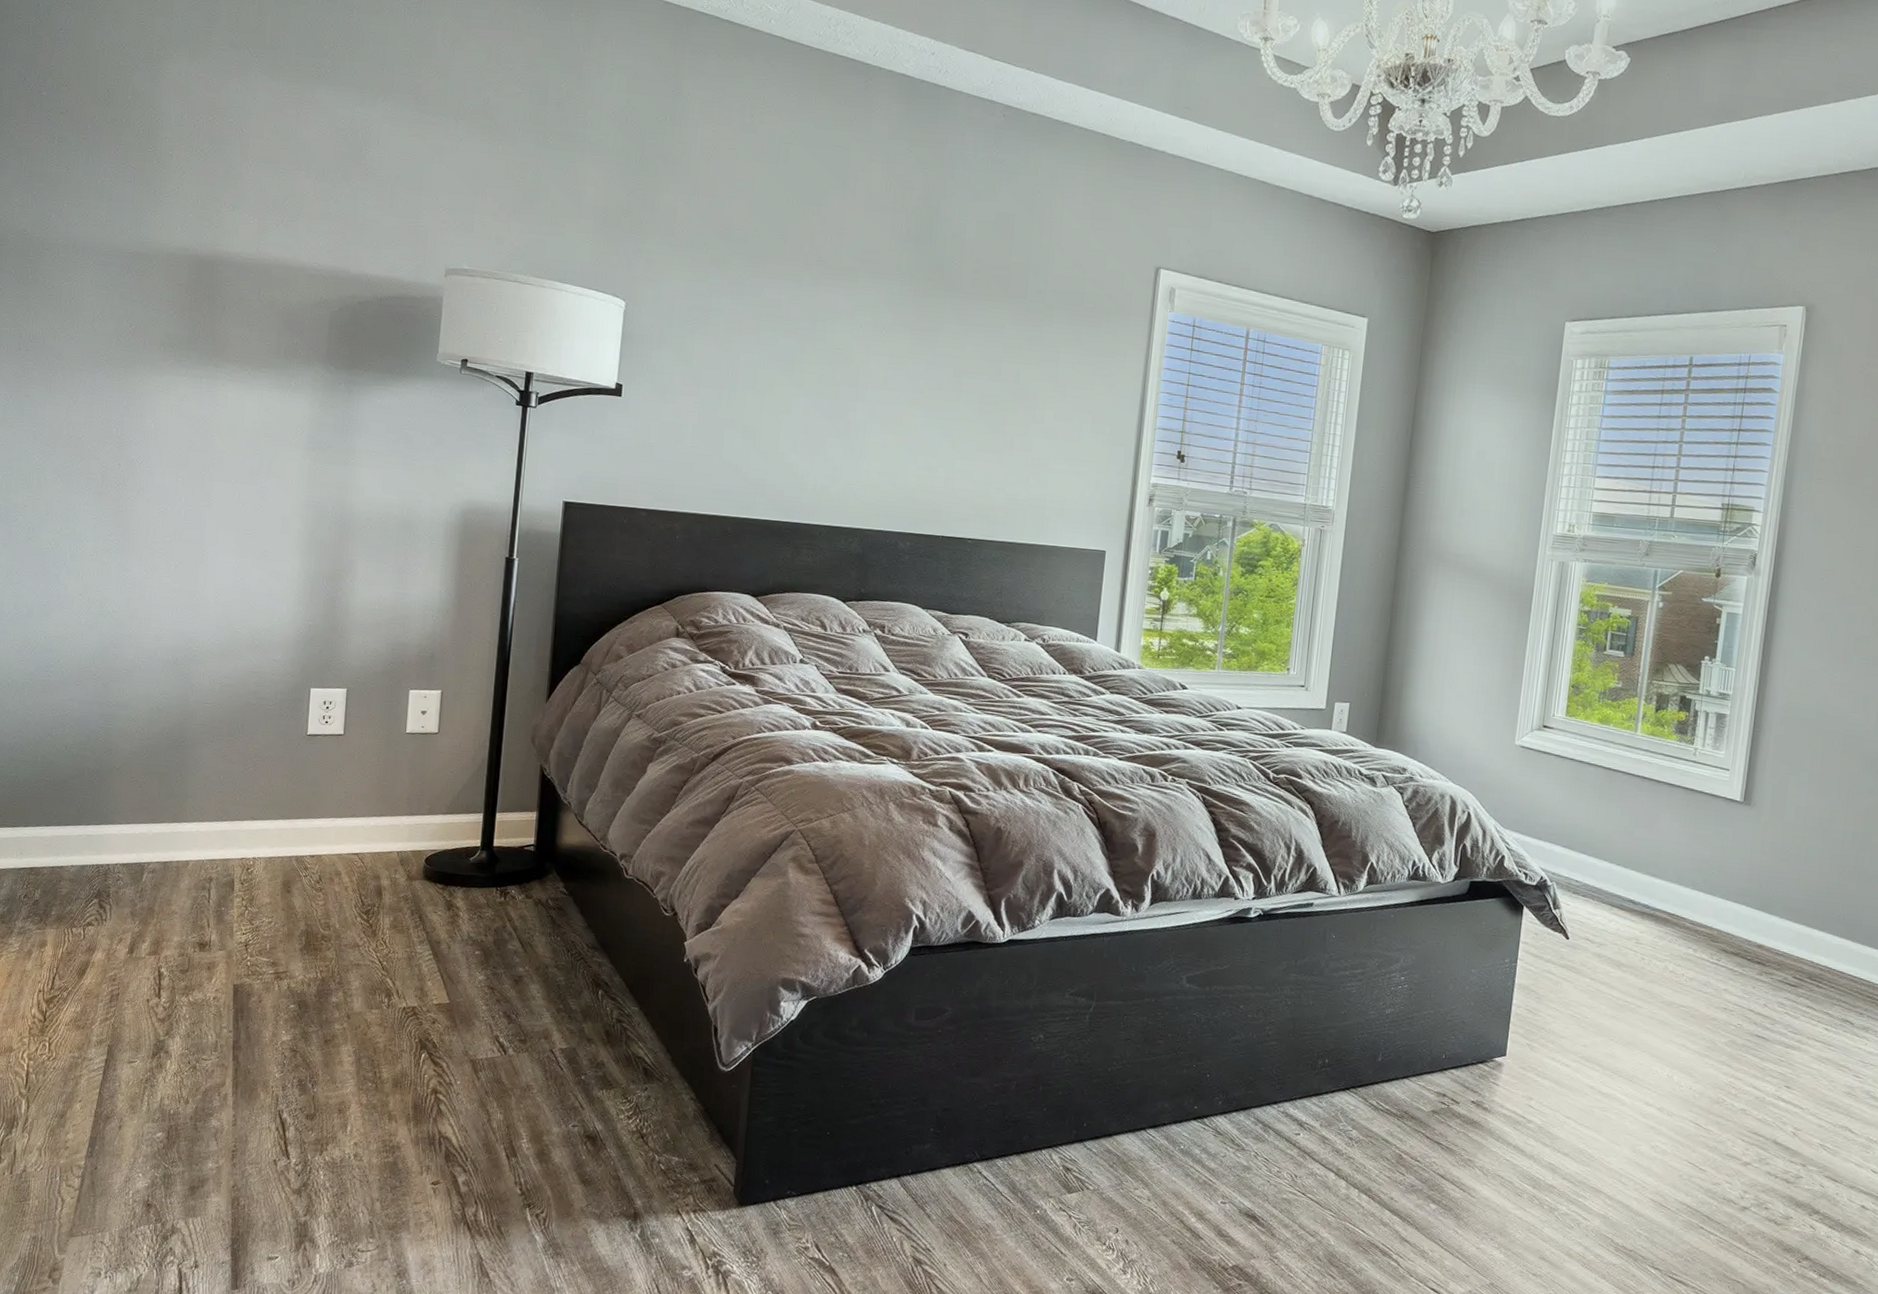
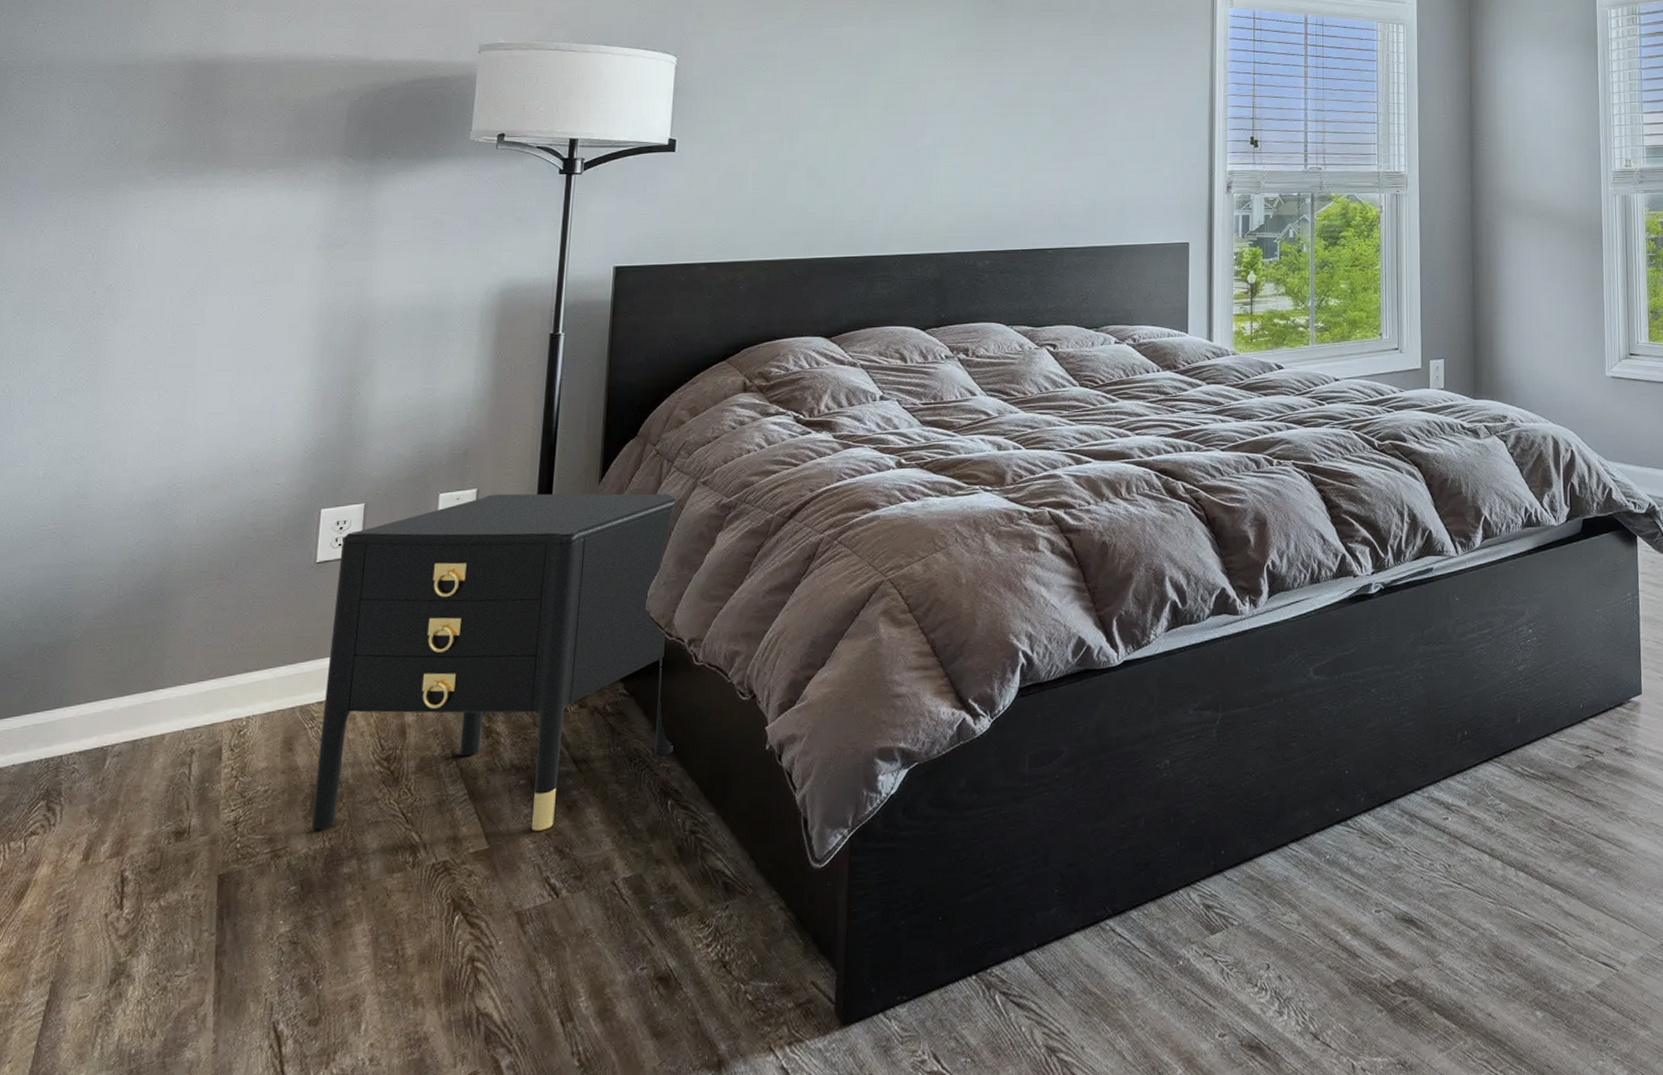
nightstand: none [306,697,612,997] -> present [311,493,675,831]

